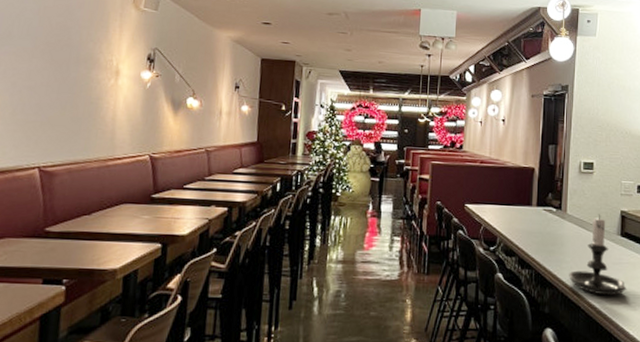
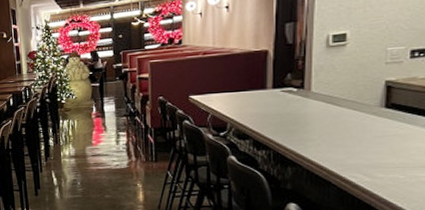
candle holder: present [569,214,627,296] -> none [315,87,394,170]

